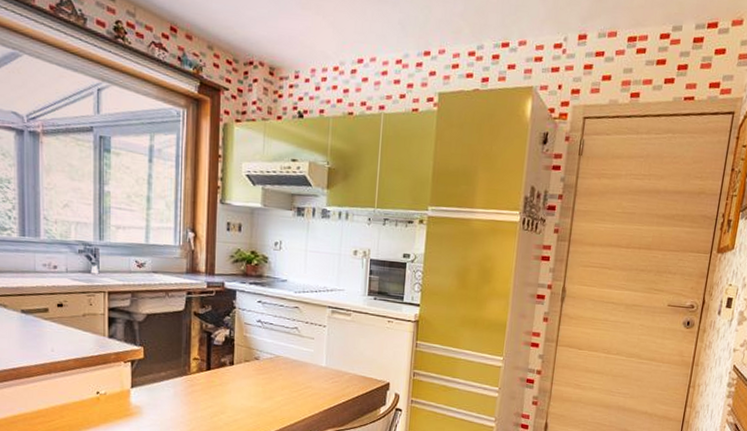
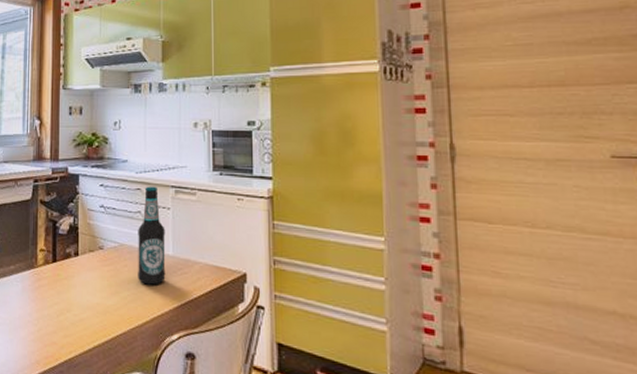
bottle: none [292,305,320,392] -> present [138,186,166,285]

